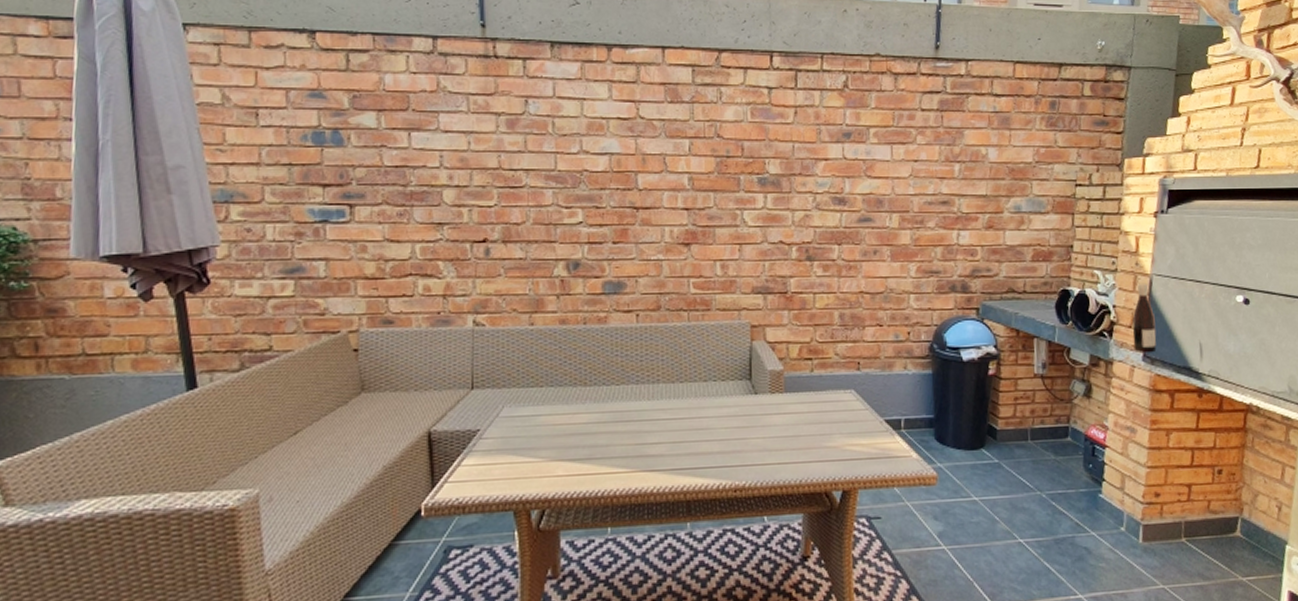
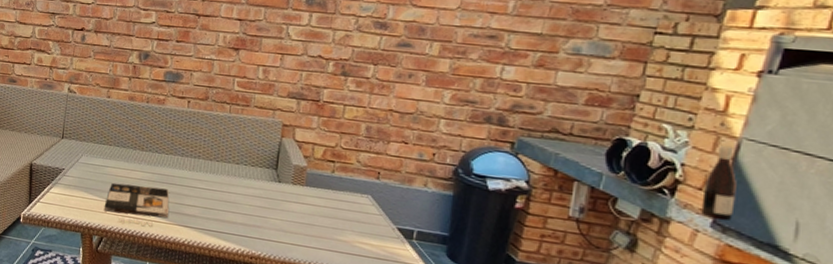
magazine: none [541,429,630,487] -> present [103,183,169,227]

